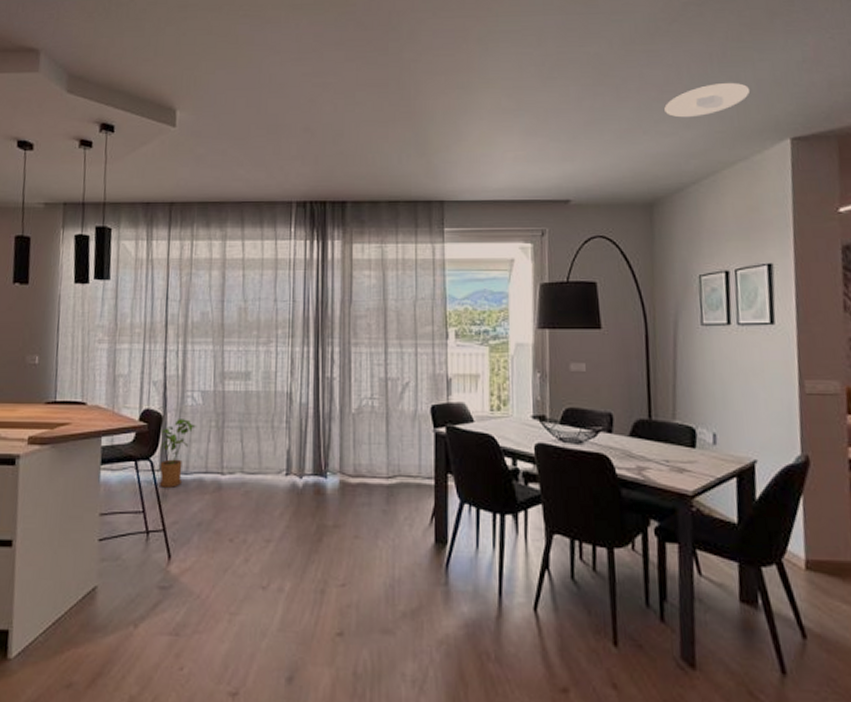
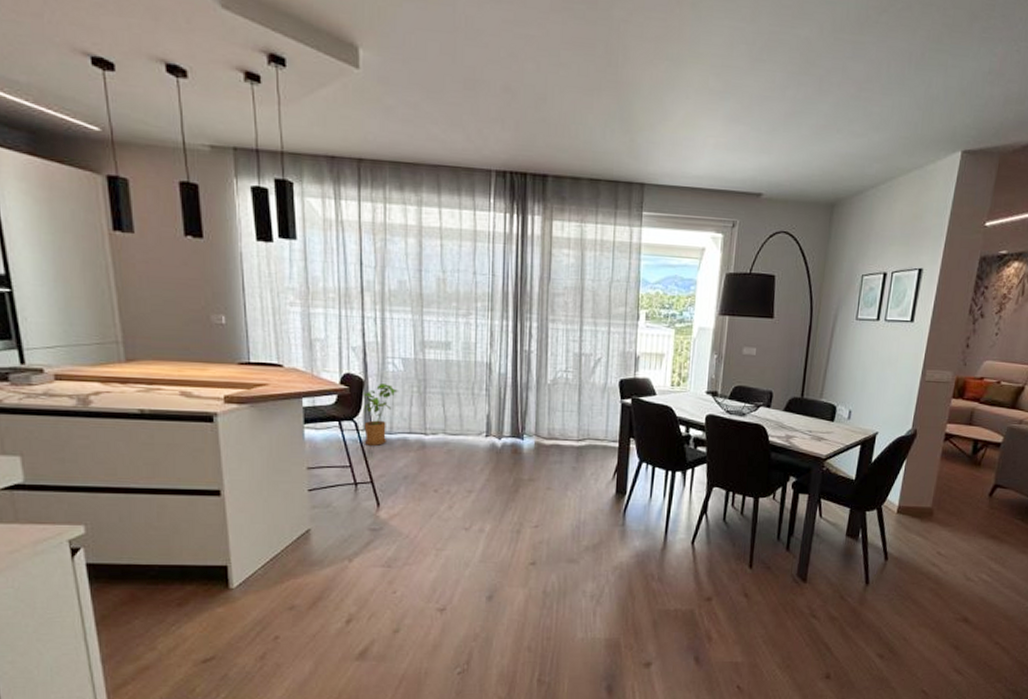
recessed light: present [664,82,751,118] -> none [860,86,938,120]

